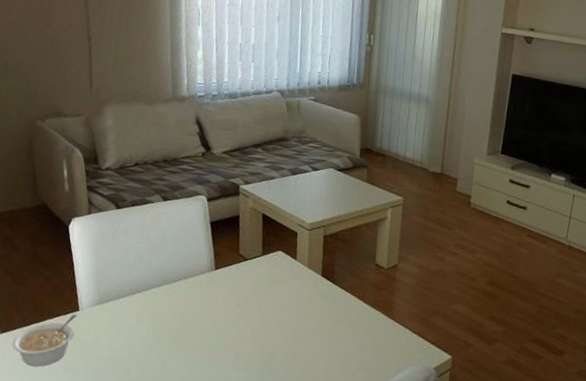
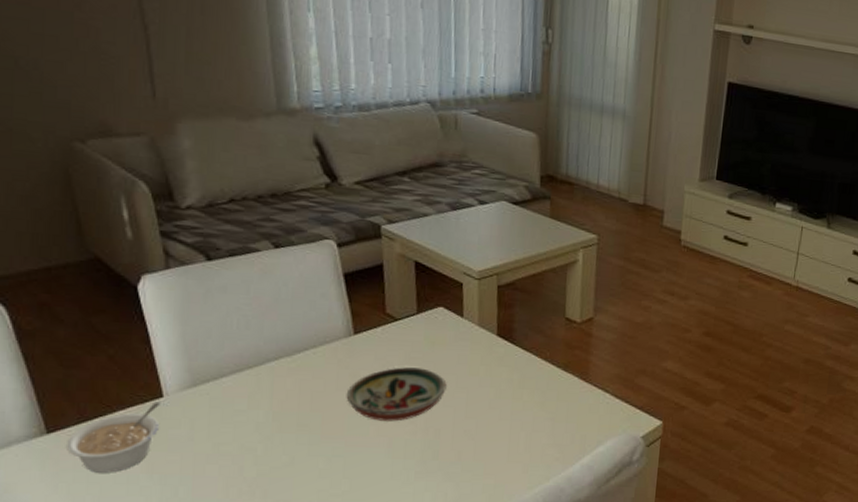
decorative bowl: none [206,297,282,341] -> present [346,367,447,421]

